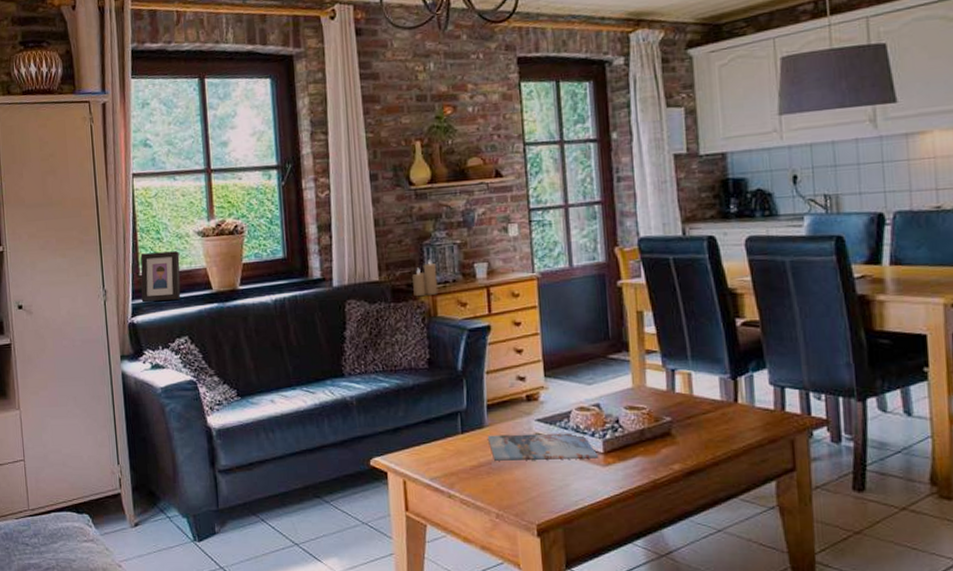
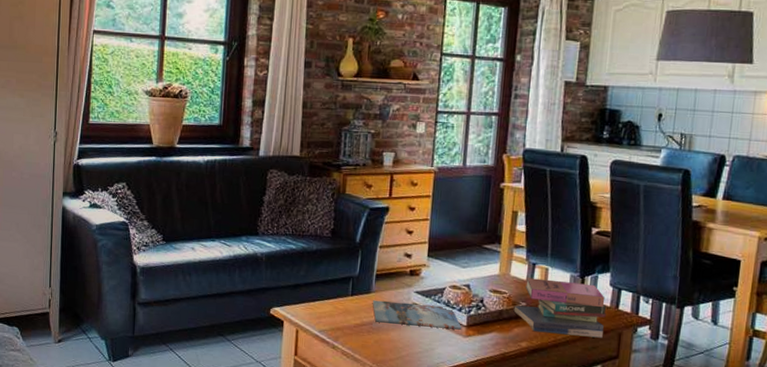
picture frame: present [140,251,181,303] -> none [88,104,127,150]
candle: present [412,260,439,297] -> none [328,144,351,175]
books: none [657,385,772,451] -> present [513,278,606,338]

